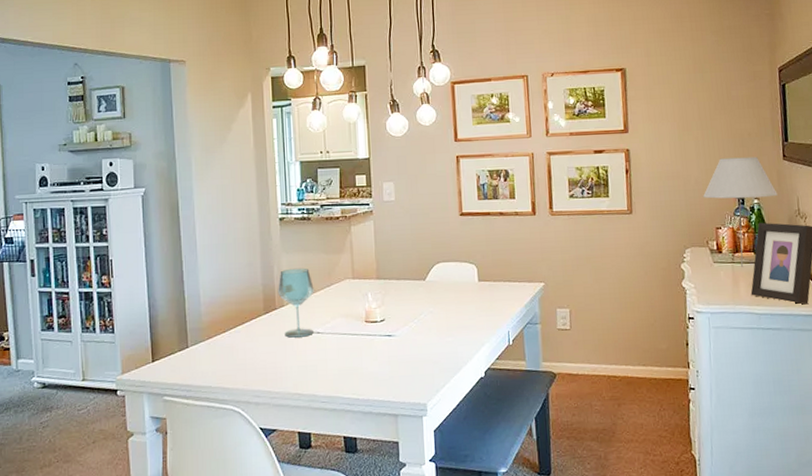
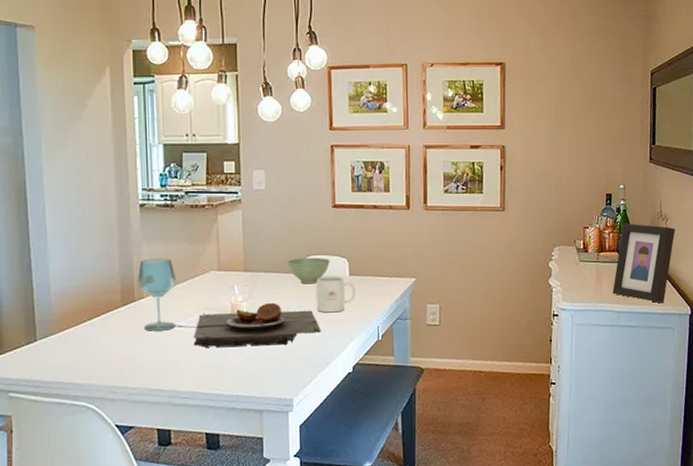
plate: none [330,309,453,353] -> present [193,302,322,348]
bowl: none [418,264,459,291] -> present [287,257,330,284]
mug: none [445,282,486,319] -> present [315,276,356,313]
lamp shade: present [703,156,778,267] -> none [573,158,643,266]

